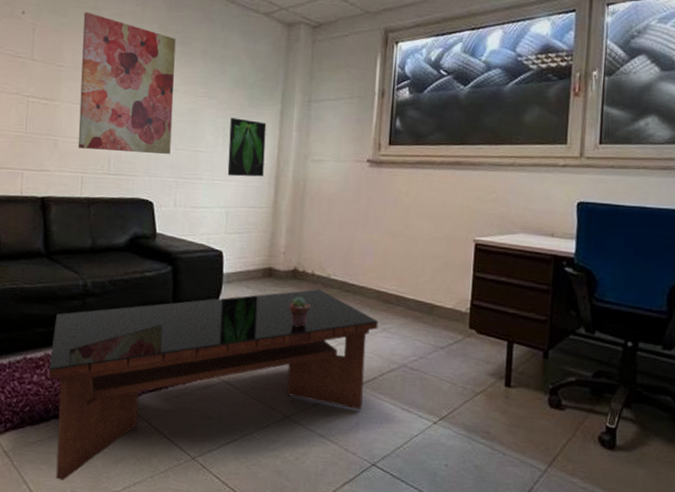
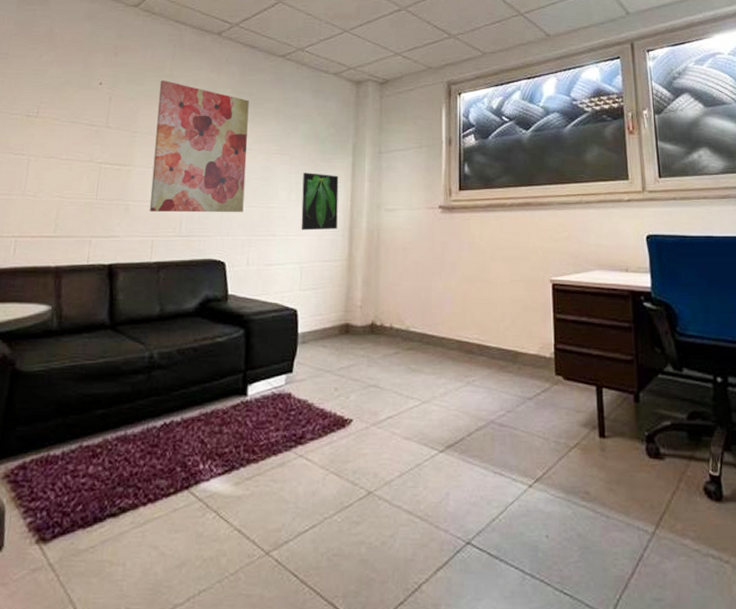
coffee table: present [48,289,379,480] -> none [106,344,462,595]
potted succulent: present [289,296,311,327] -> none [368,353,391,387]

